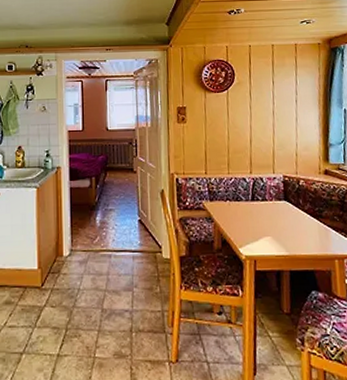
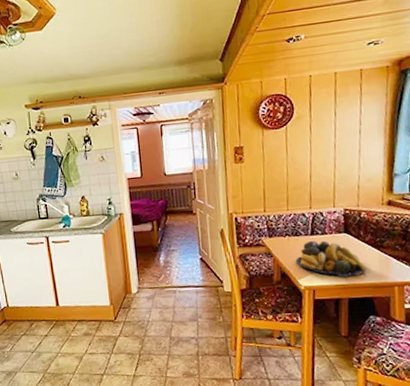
fruit bowl: none [236,206,307,247] -> present [295,240,367,277]

